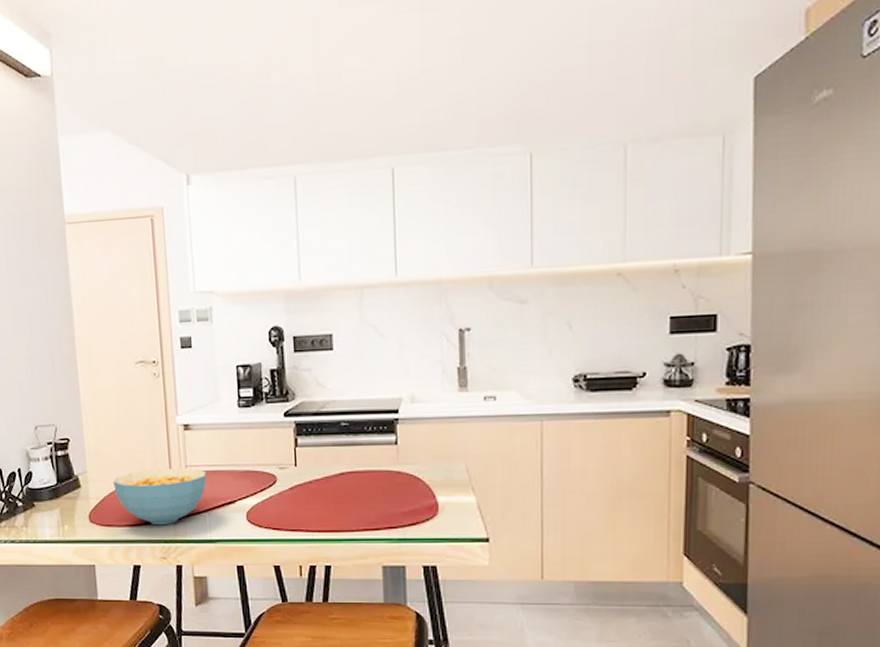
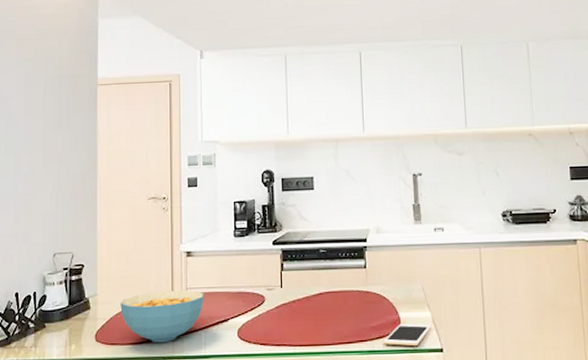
cell phone: none [417,509,477,534] -> present [384,323,432,346]

